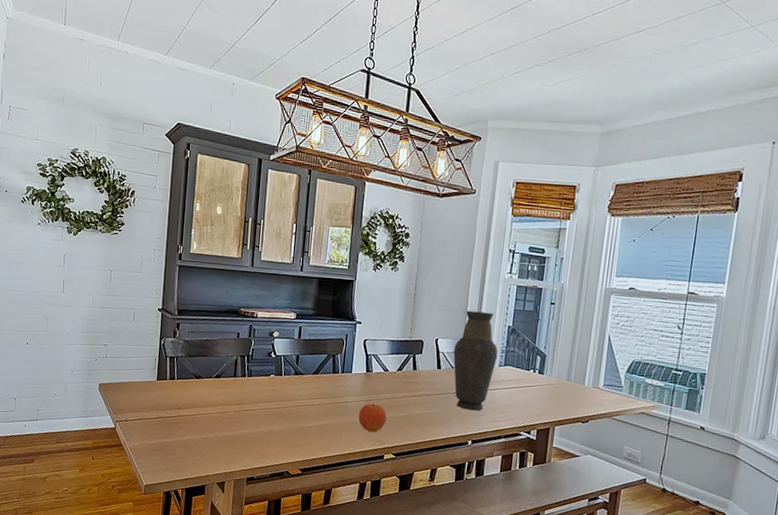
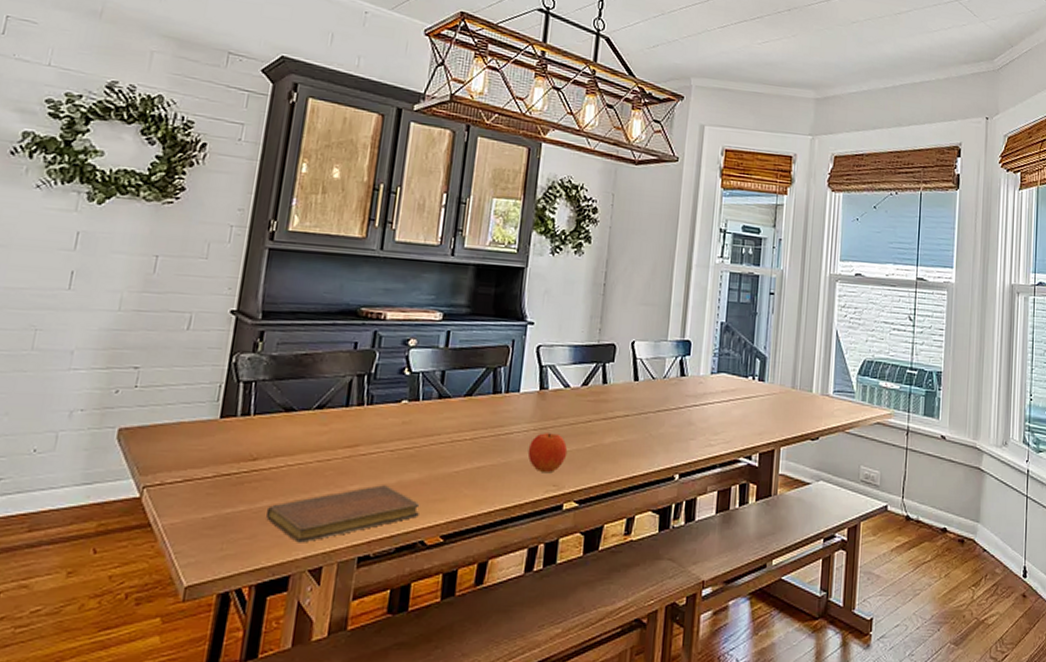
notebook: none [189,431,285,465] -> present [266,485,420,543]
vase: present [453,310,498,411] -> none [654,304,710,434]

